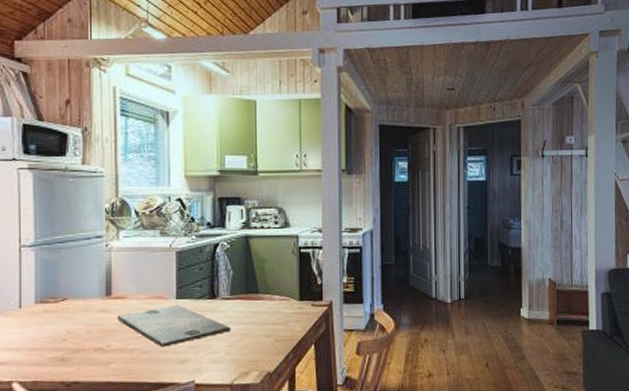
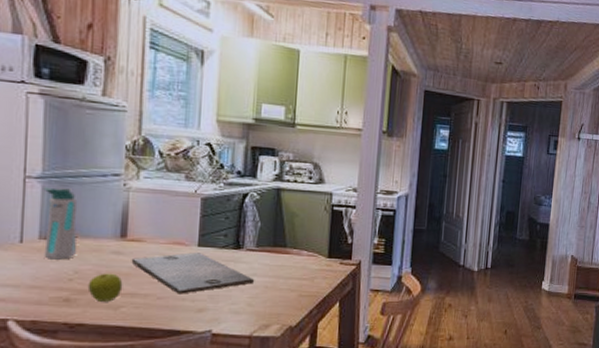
water bottle: none [36,253,69,322] -> present [43,187,78,260]
fruit: none [80,330,111,359] -> present [87,273,123,302]

